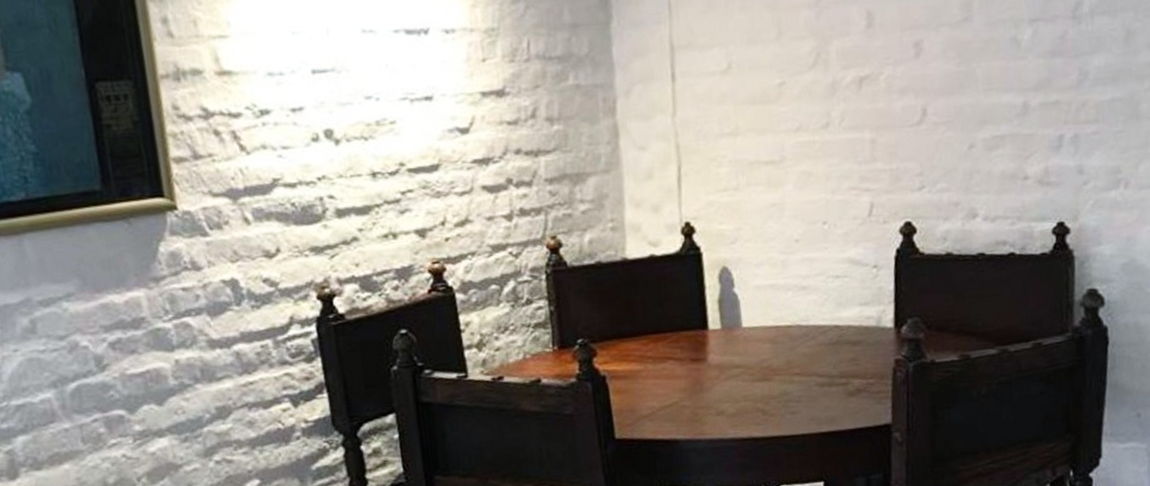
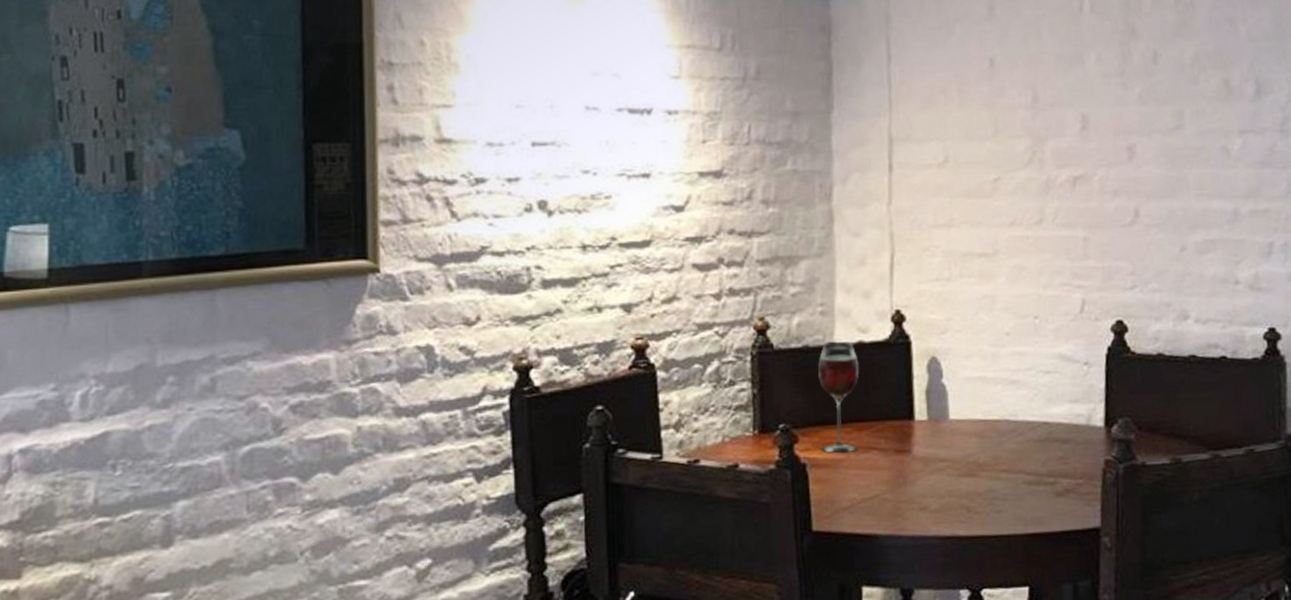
wineglass: none [611,256,654,365] -> present [817,341,860,454]

